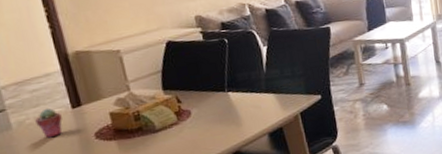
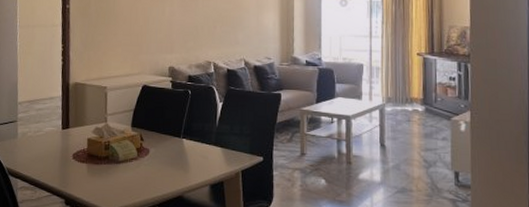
potted succulent: present [35,108,63,138] -> none [34,125,53,151]

